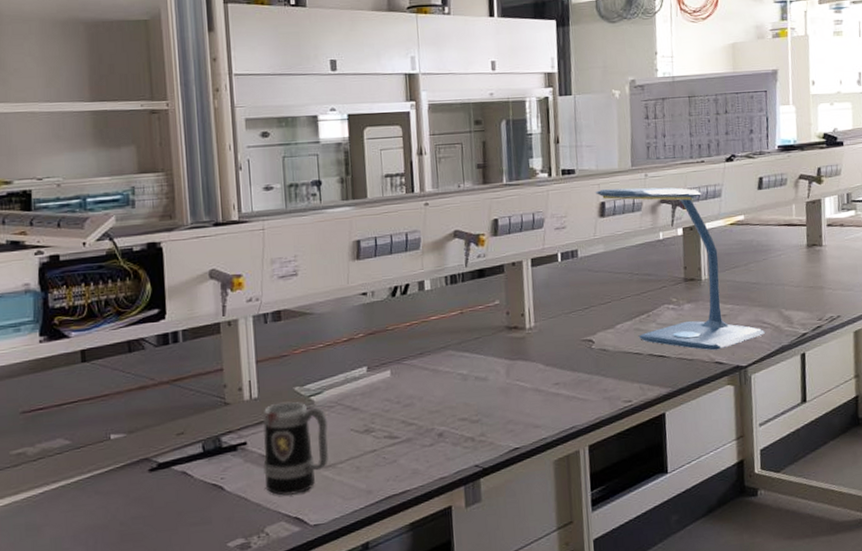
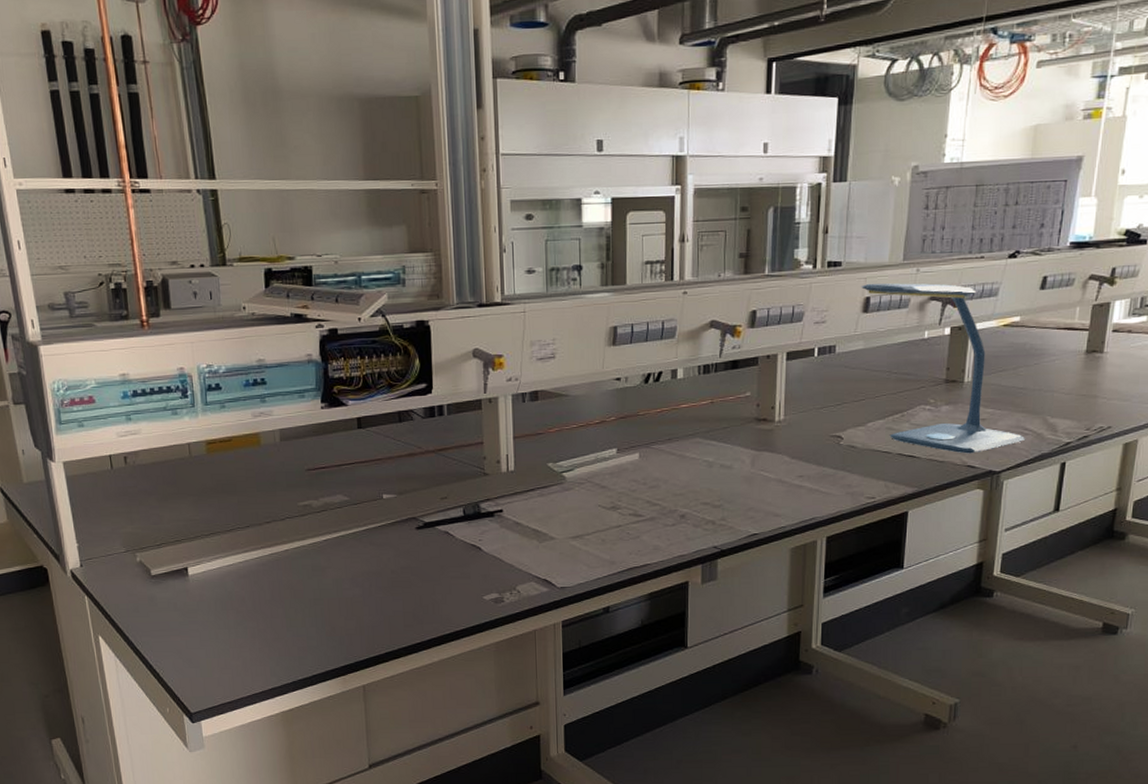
mug: present [263,401,329,496] -> none [517,476,578,559]

